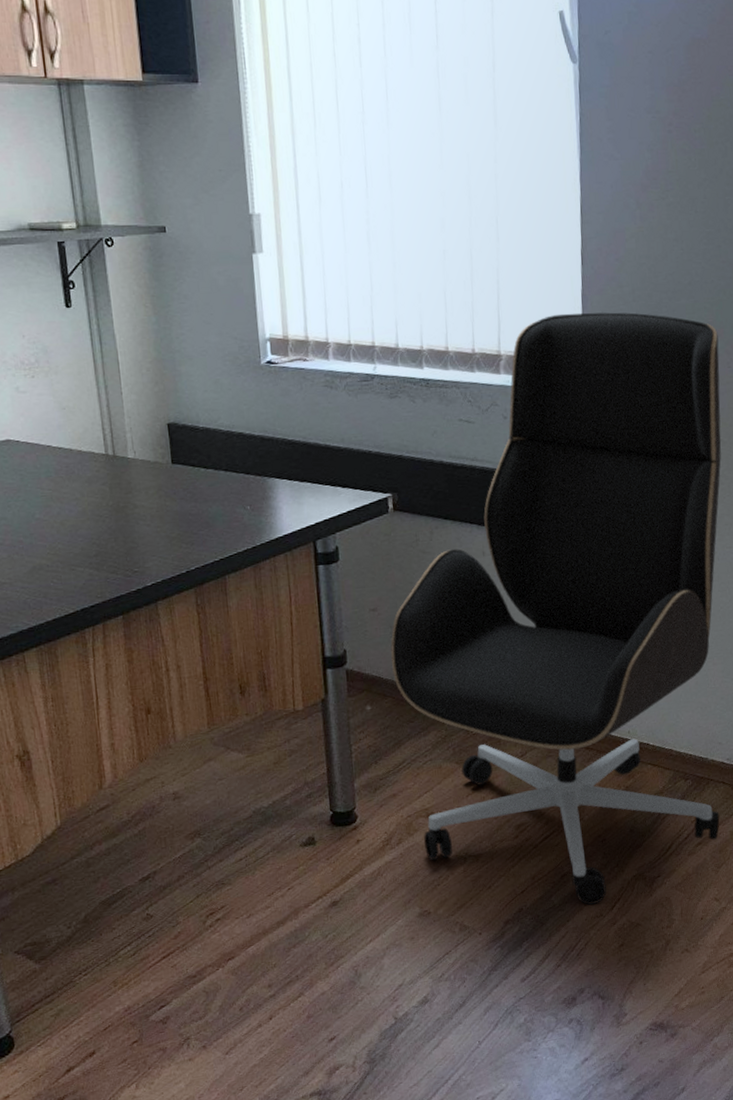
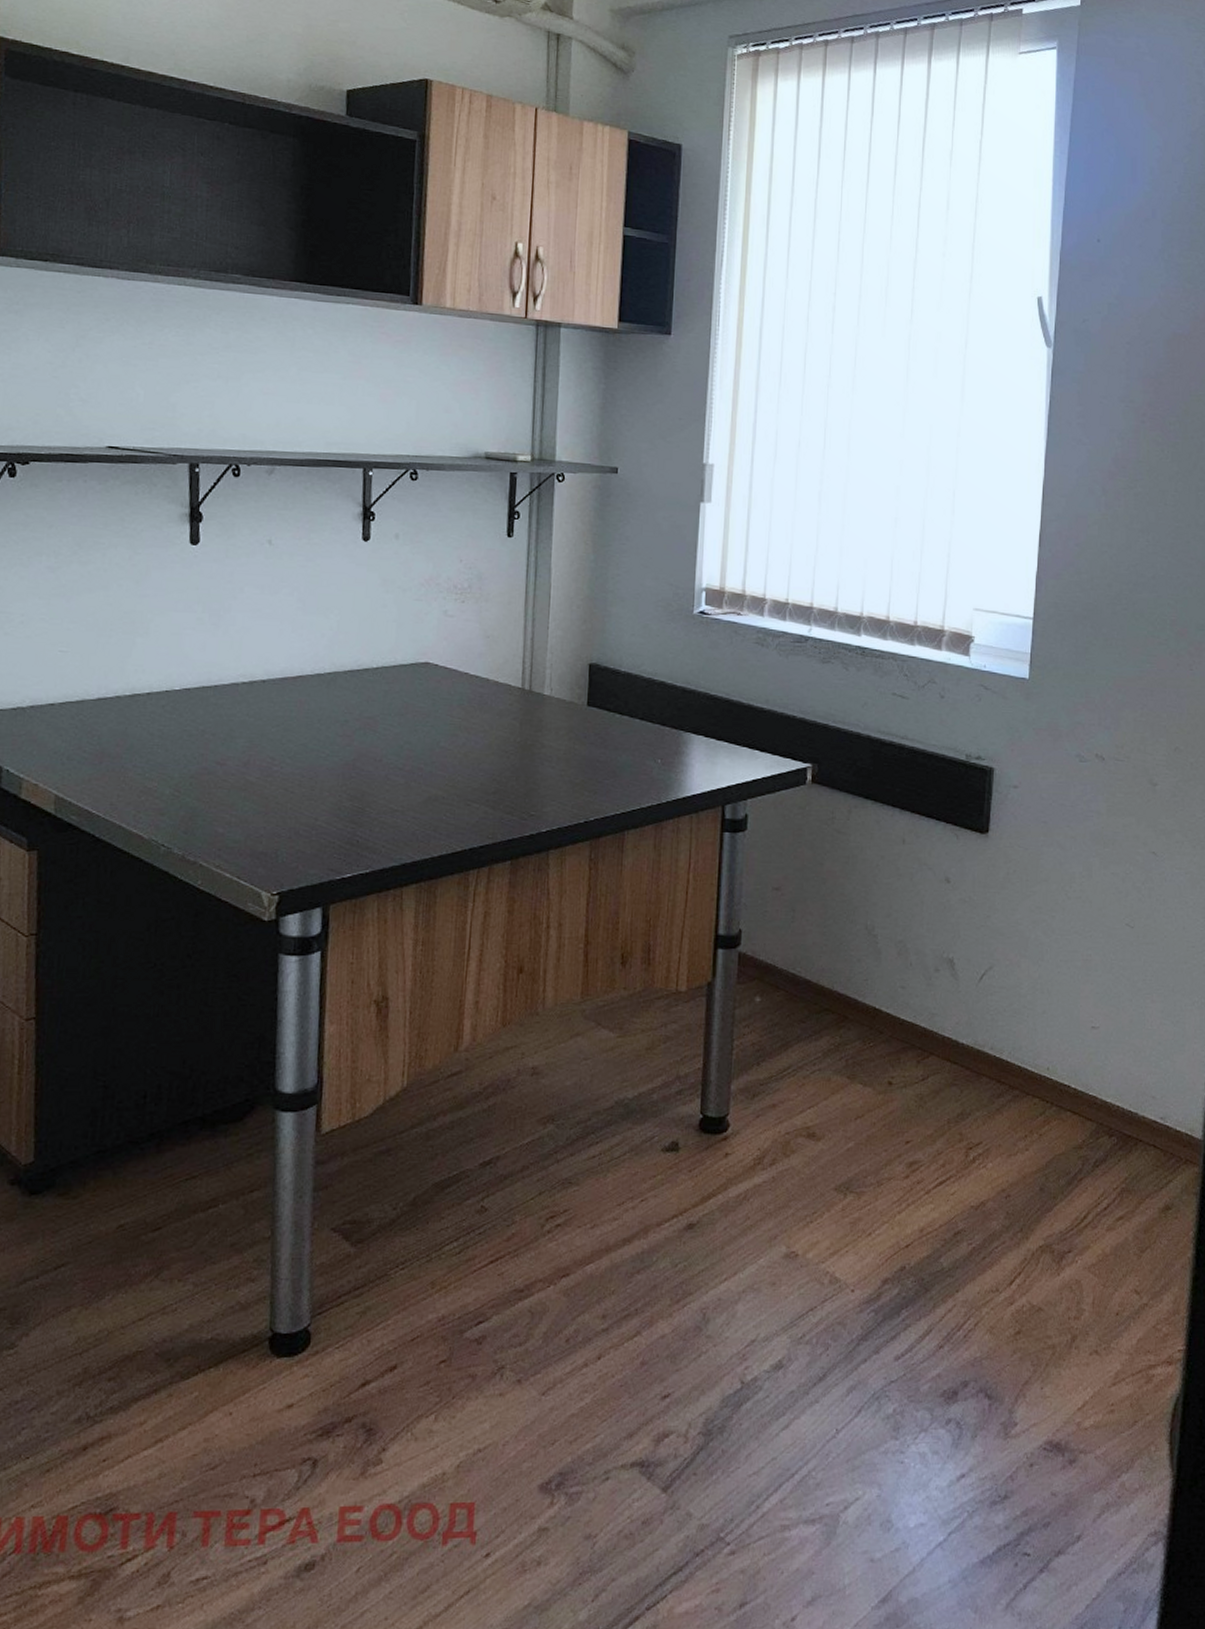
office chair: present [390,312,721,905] -> none [789,594,1181,1276]

